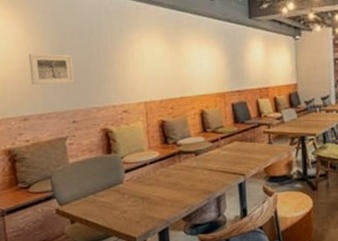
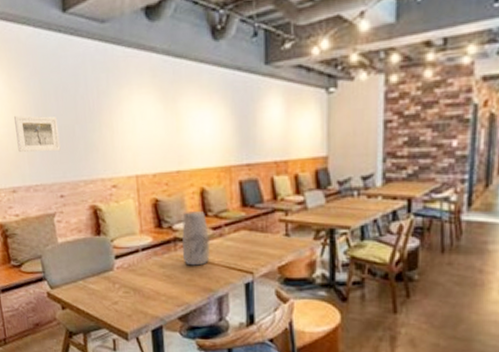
vase: none [185,129,209,173] -> present [182,212,210,266]

